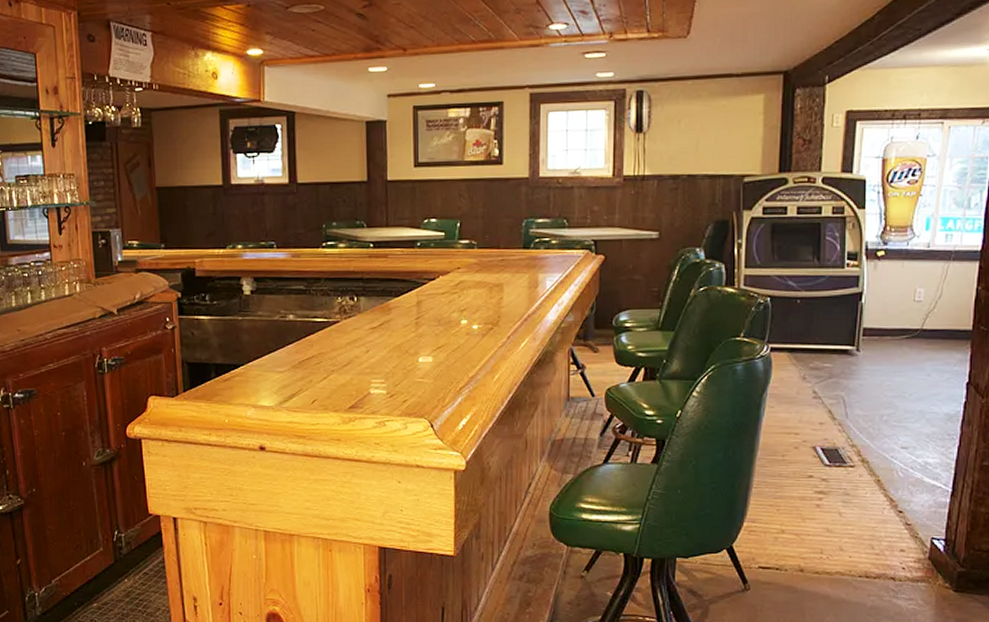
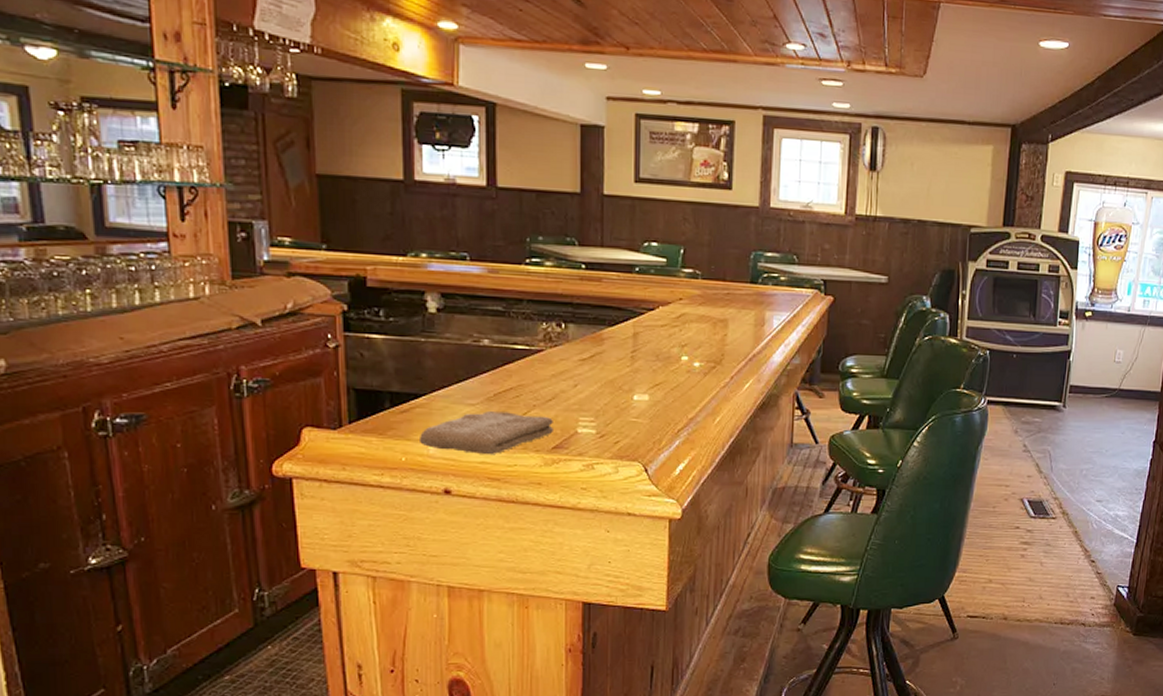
washcloth: none [239,377,349,416] -> present [420,411,553,455]

